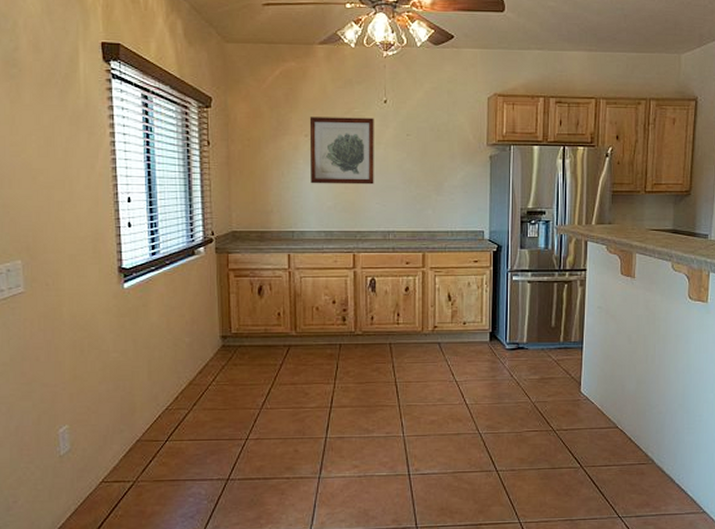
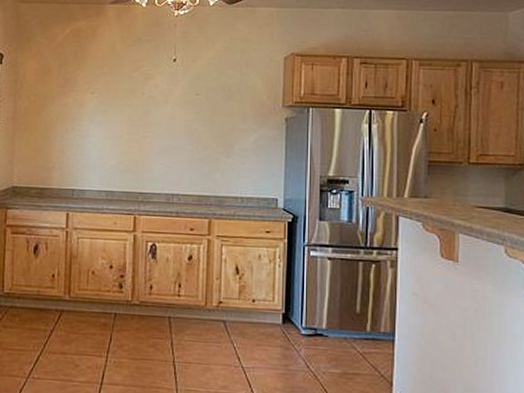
wall art: present [309,117,374,185] -> none [94,74,163,145]

